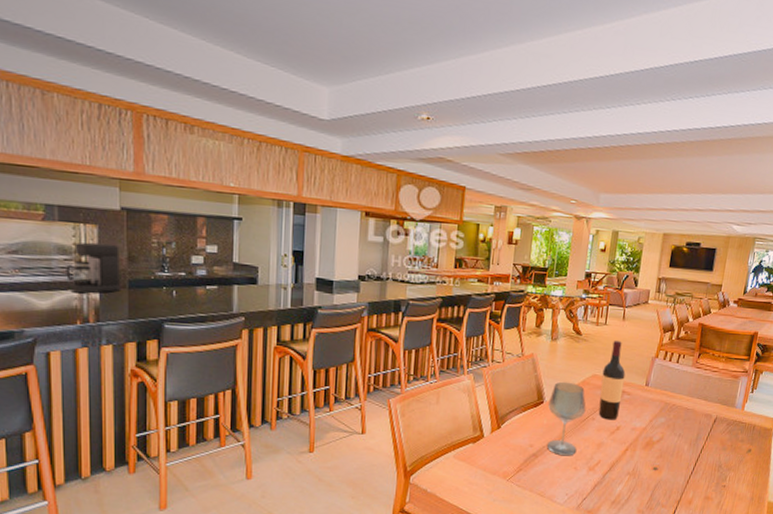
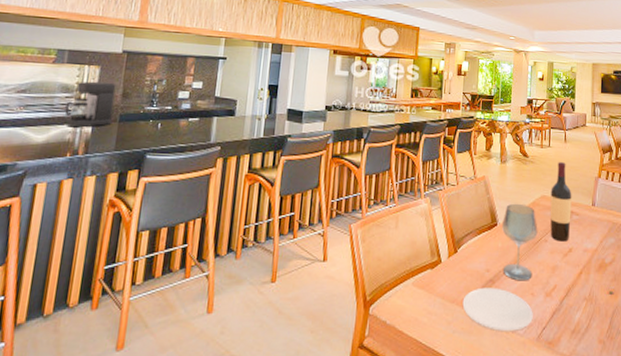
plate: none [504,461,575,502] -> present [462,287,533,332]

